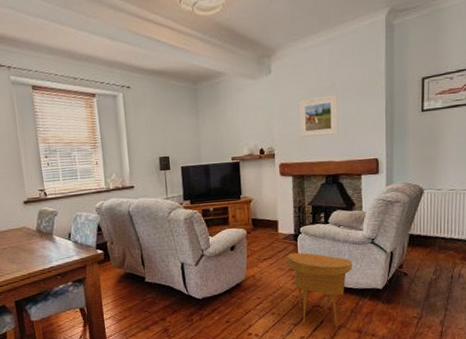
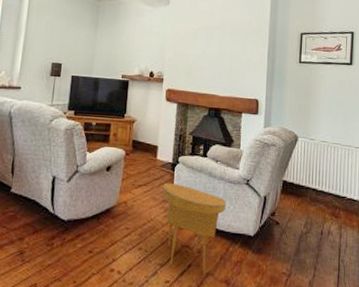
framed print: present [298,95,338,137] -> none [189,33,226,71]

